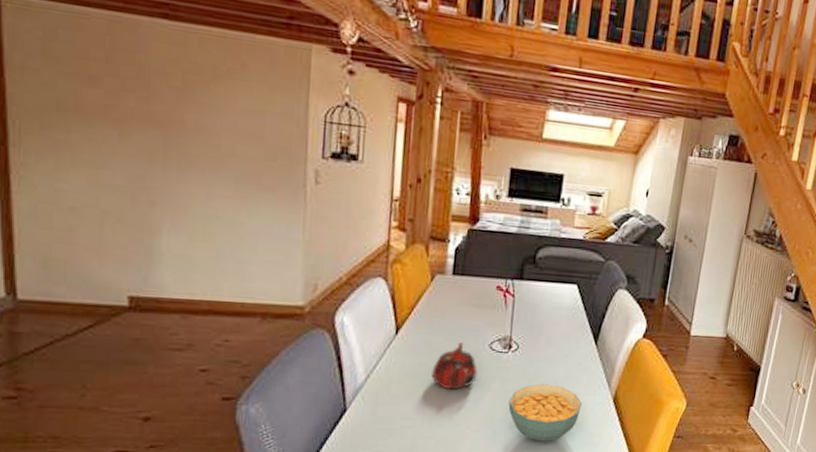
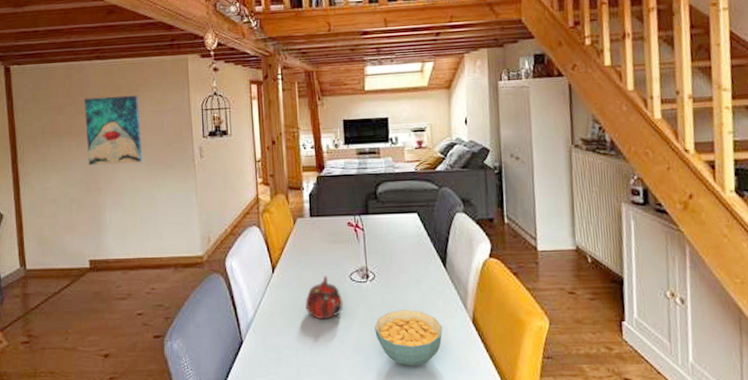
wall art: none [136,71,229,177] -> present [84,95,143,166]

